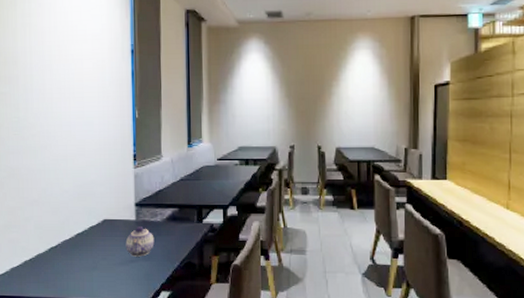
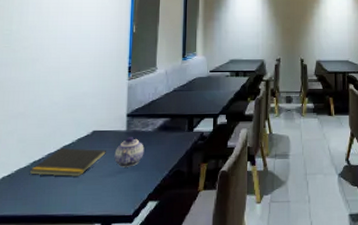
notepad: none [48,236,117,263] -> present [29,148,106,177]

